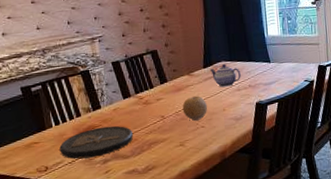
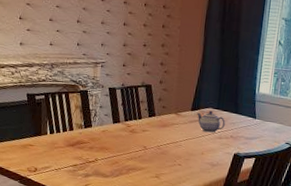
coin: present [59,125,133,159] -> none [49,144,115,170]
fruit: present [182,96,208,121] -> none [164,134,188,158]

